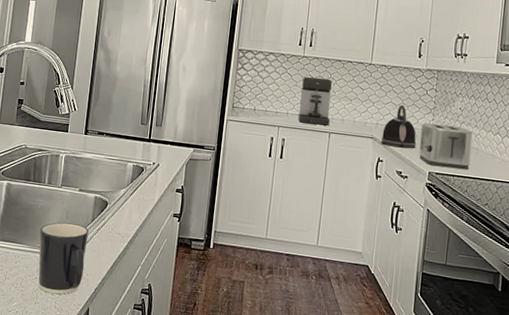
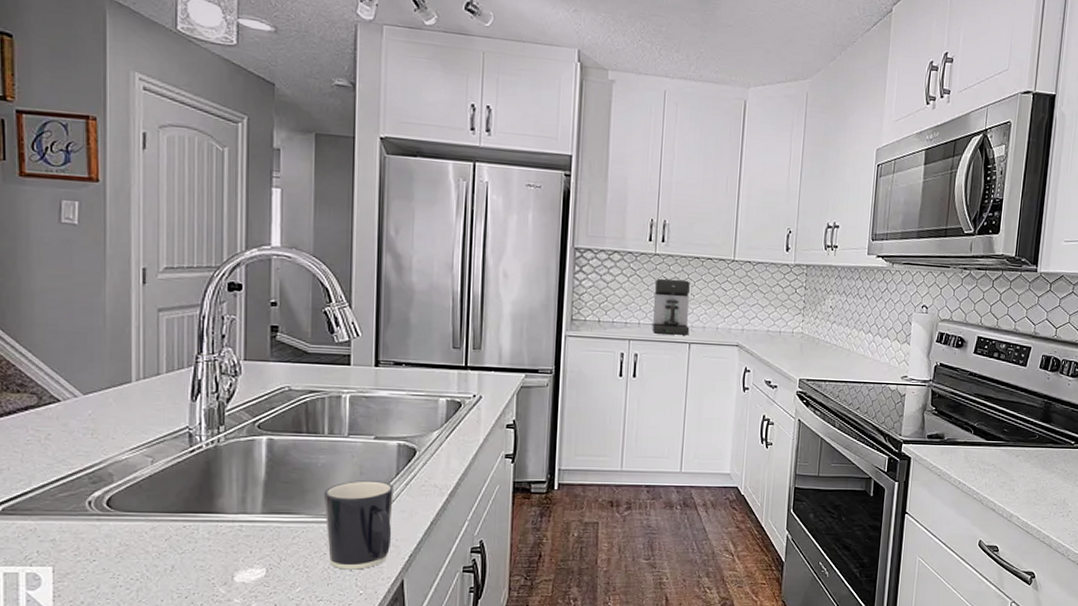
kettle: present [380,104,417,149] -> none [747,306,786,355]
toaster: present [419,122,473,170] -> none [789,325,844,374]

